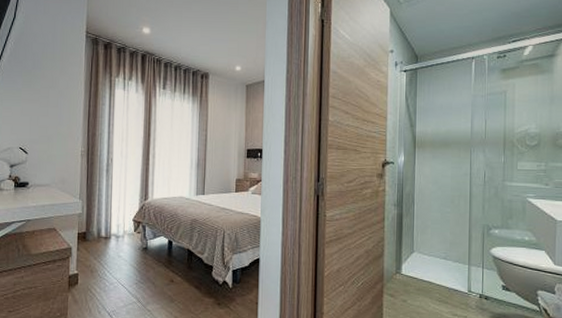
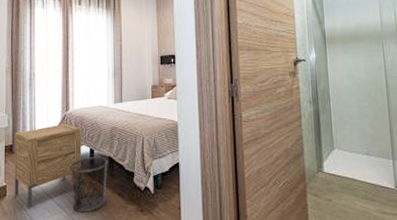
nightstand: none [86,212,160,297] -> present [14,123,82,208]
waste bin: none [146,248,186,304] -> present [70,157,108,213]

